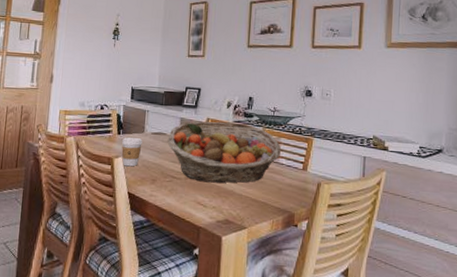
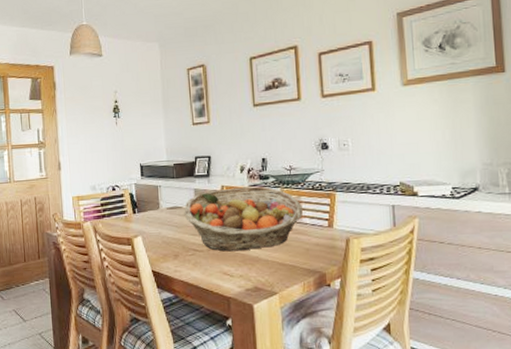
coffee cup: present [121,137,143,167] -> none [139,215,159,245]

